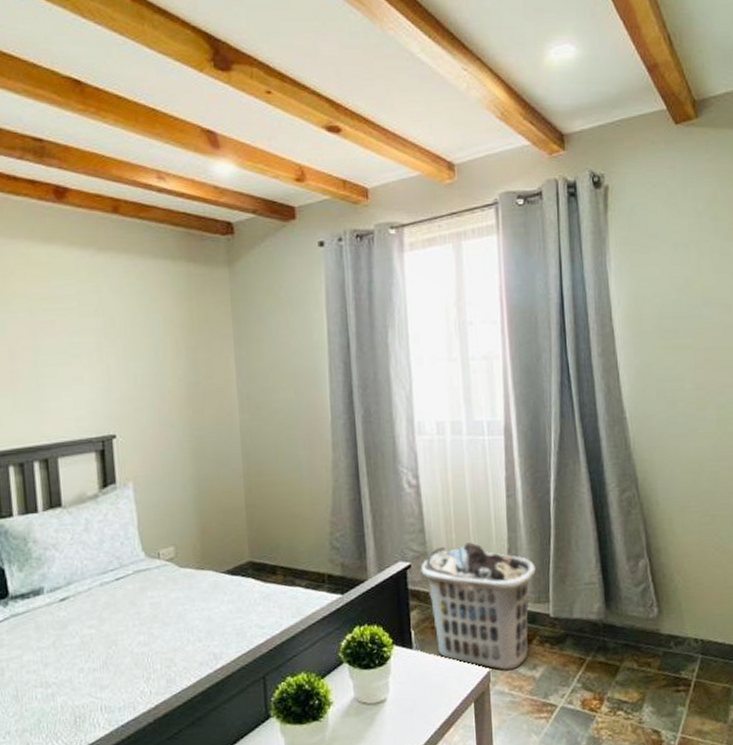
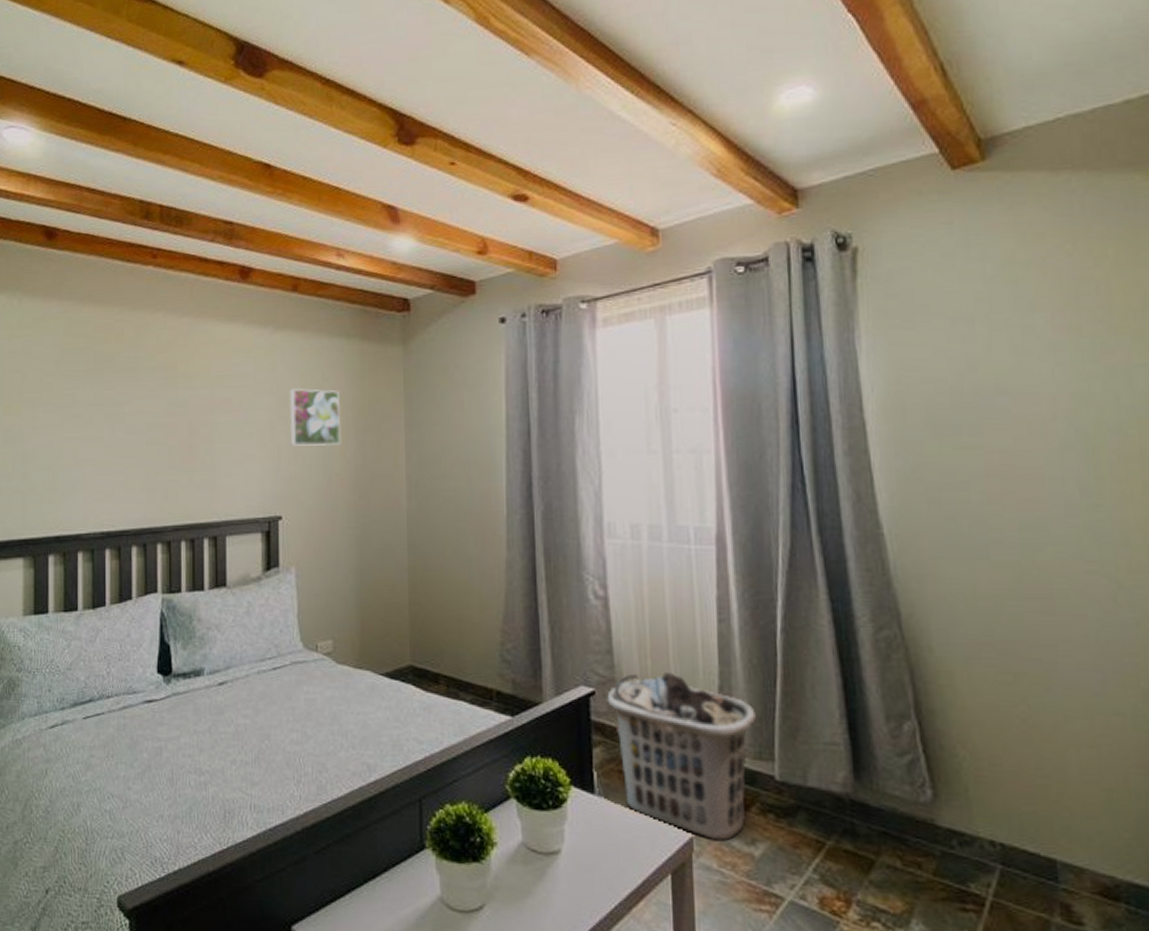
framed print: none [116,309,173,367] -> present [289,387,342,447]

